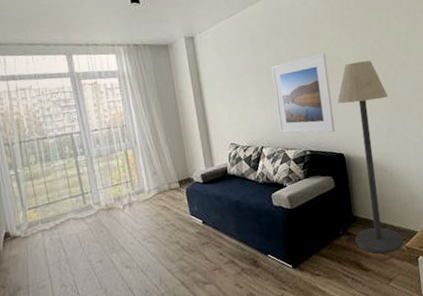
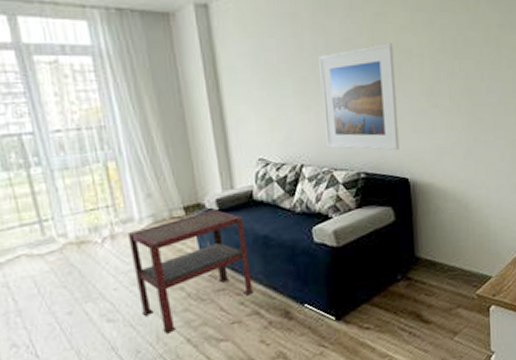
side table: none [140,182,230,278] -> present [127,209,255,334]
floor lamp: present [337,60,404,254] -> none [404,57,475,303]

